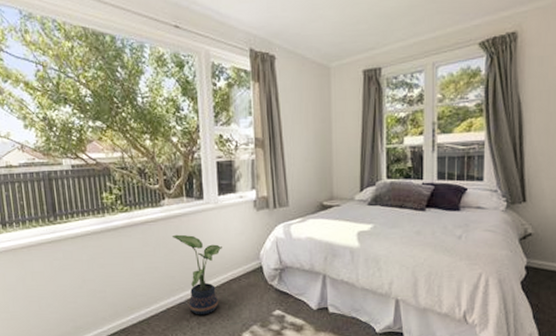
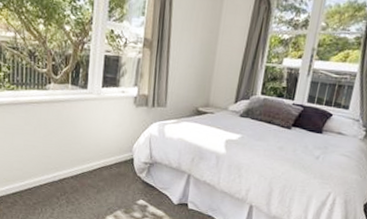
potted plant: present [171,234,222,315] -> none [52,118,99,195]

